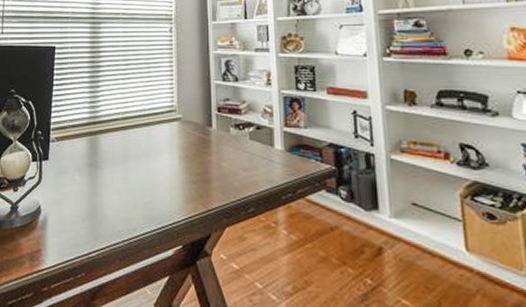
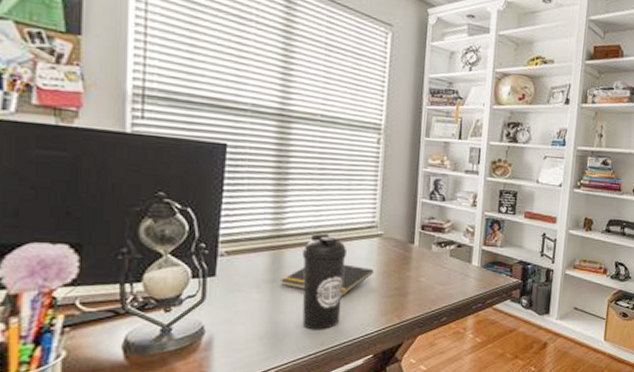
notepad: none [96,148,177,181] -> present [279,264,375,296]
water bottle: none [114,118,150,214] -> present [302,233,347,329]

